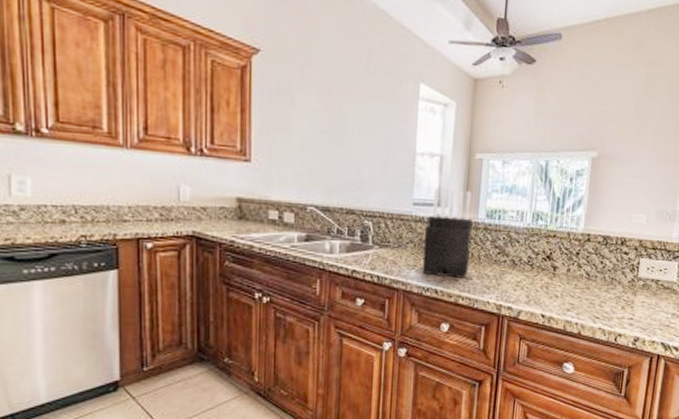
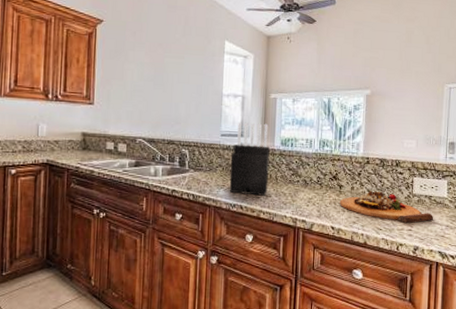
cutting board: none [552,273,659,312] -> present [339,191,434,224]

